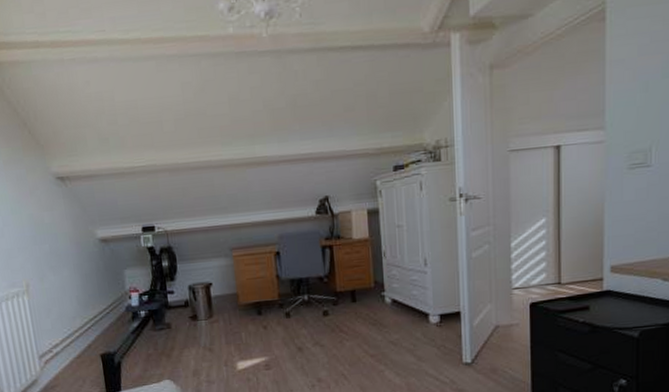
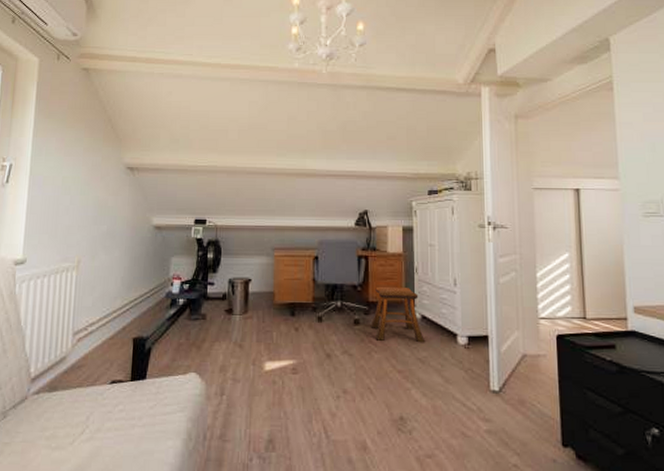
stool: none [340,273,397,329] -> present [370,286,426,343]

